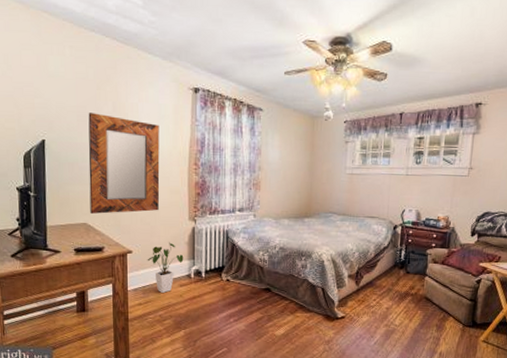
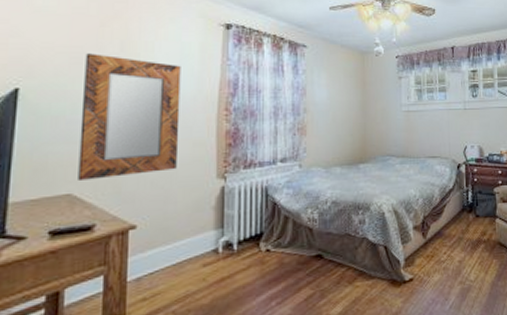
house plant: present [147,242,184,293] -> none [157,208,209,279]

